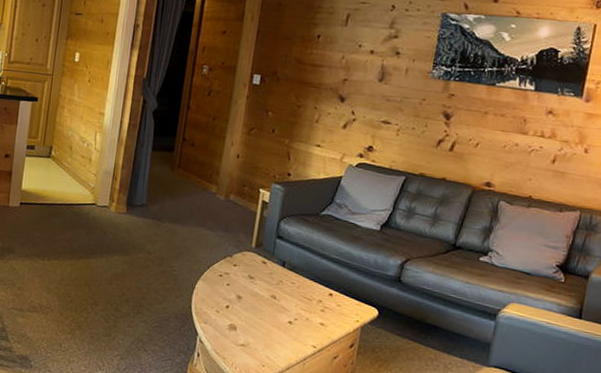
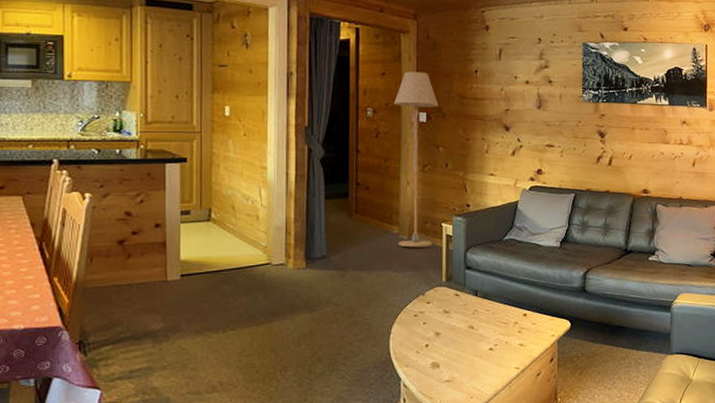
floor lamp: none [214,31,275,211] -> present [393,71,439,248]

